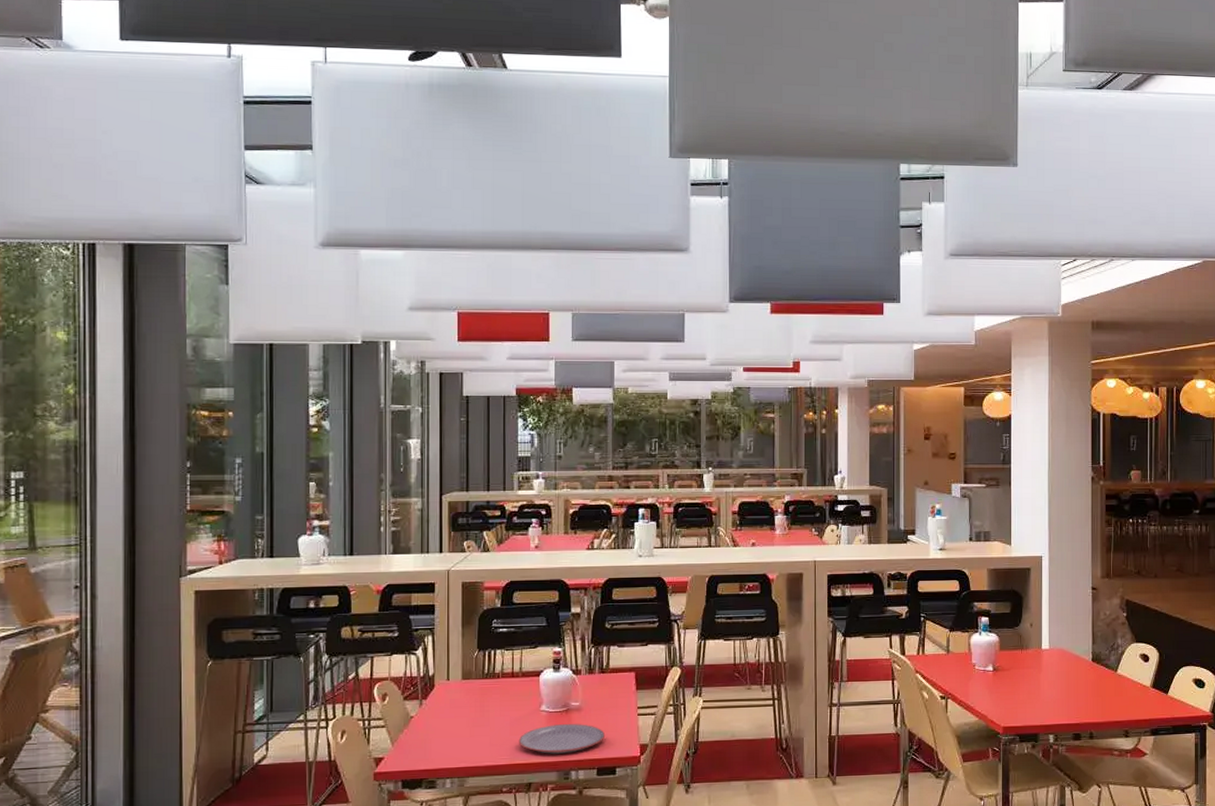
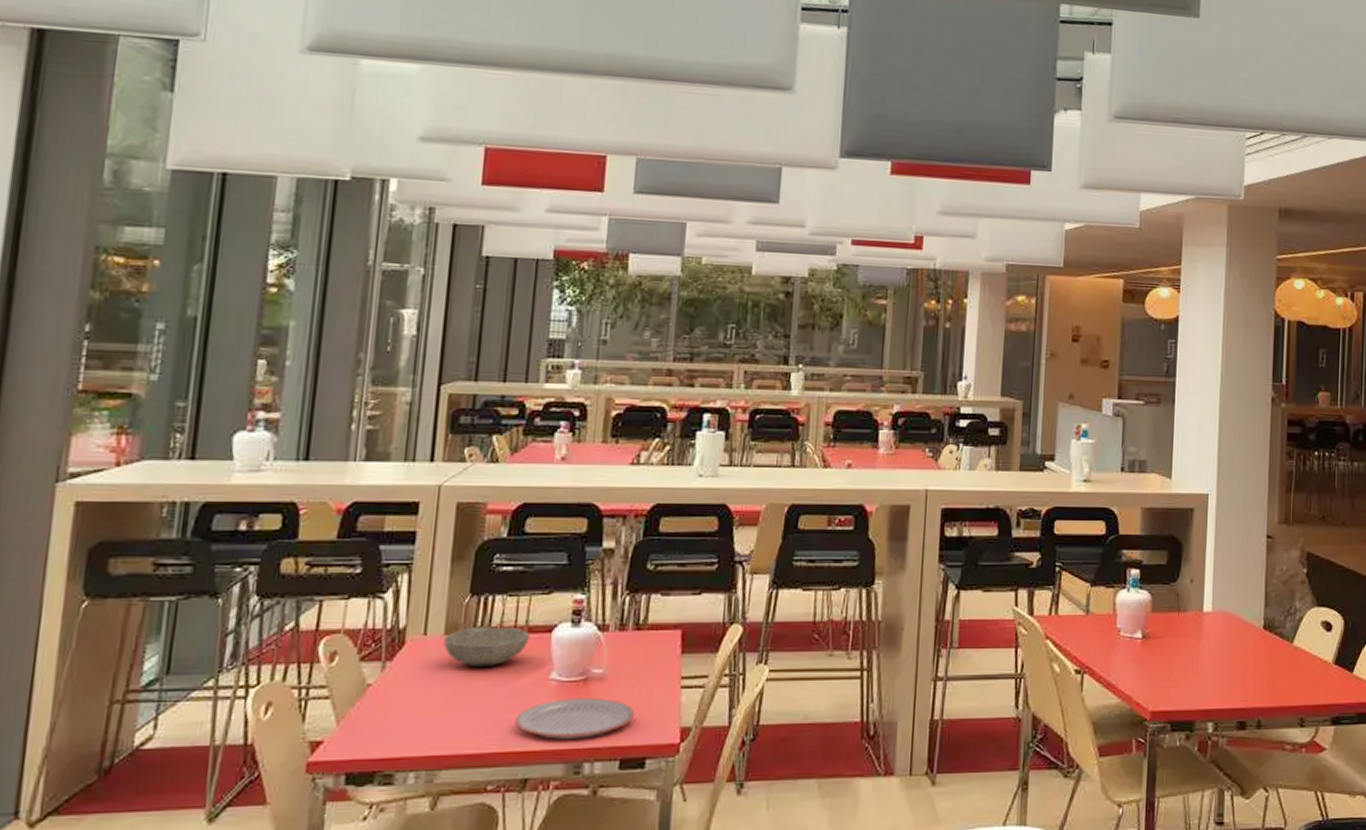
bowl: none [462,672,523,703] -> present [443,626,530,667]

